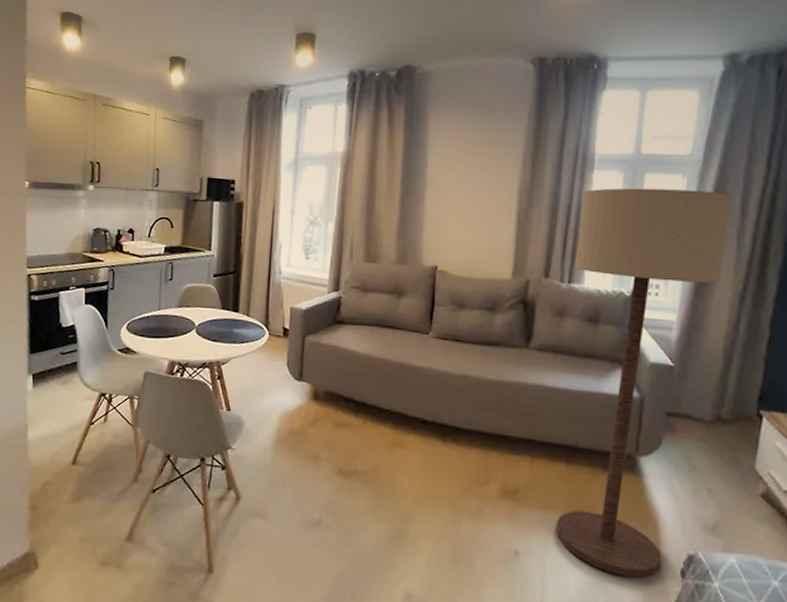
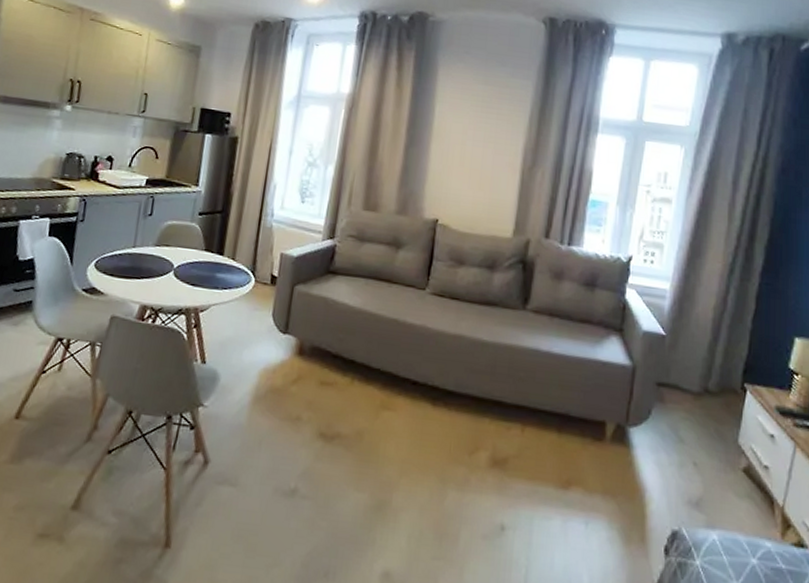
floor lamp: present [555,188,732,578] -> none [542,152,725,555]

